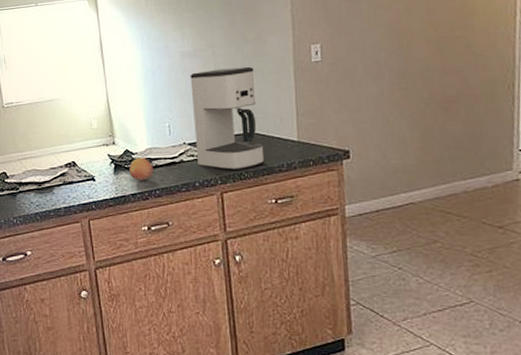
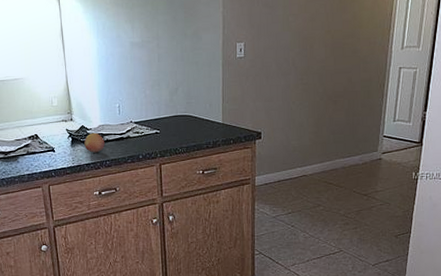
coffee maker: present [190,66,265,171] -> none [138,58,196,146]

